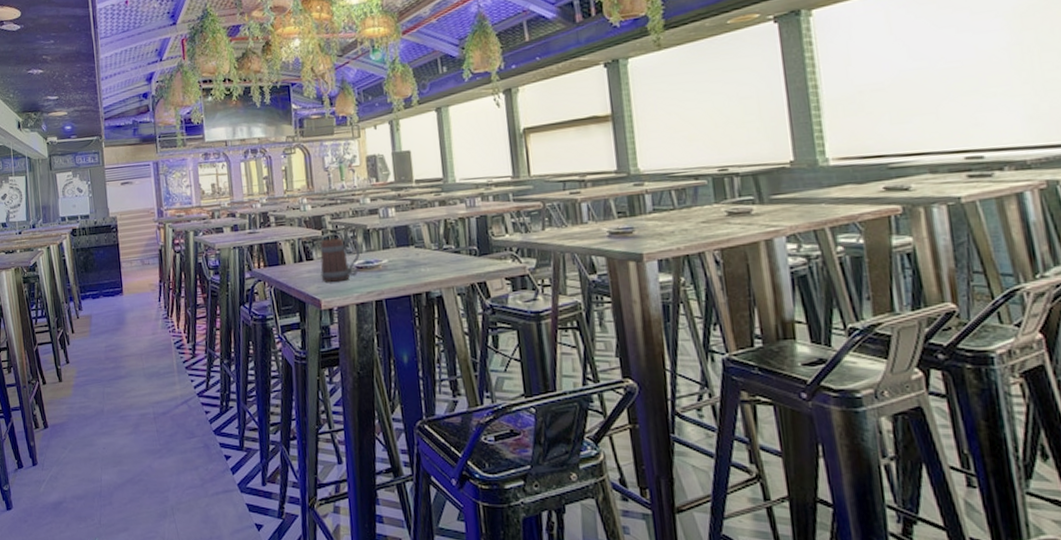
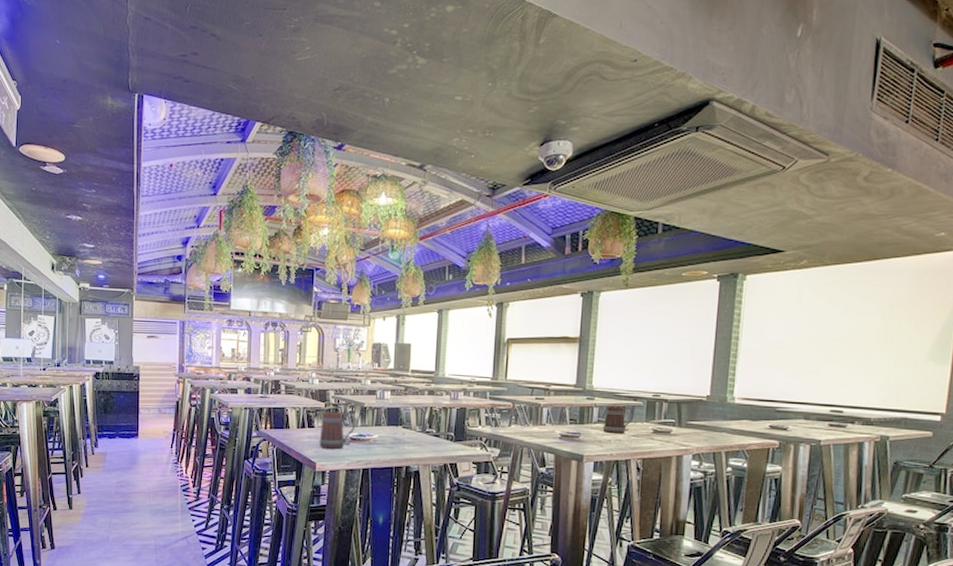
beer mug: none [660,188,699,224] -> present [602,406,635,435]

